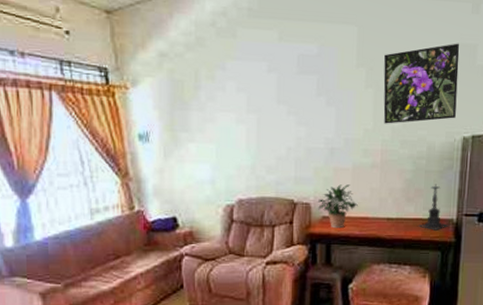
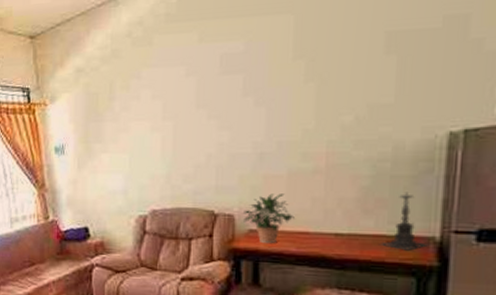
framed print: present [383,43,460,124] -> none [329,15,442,122]

